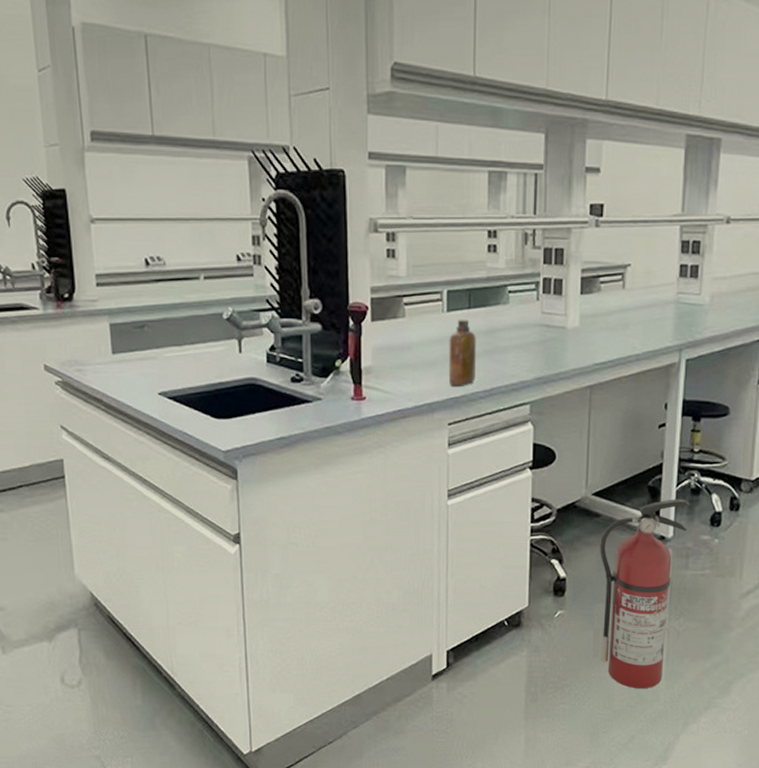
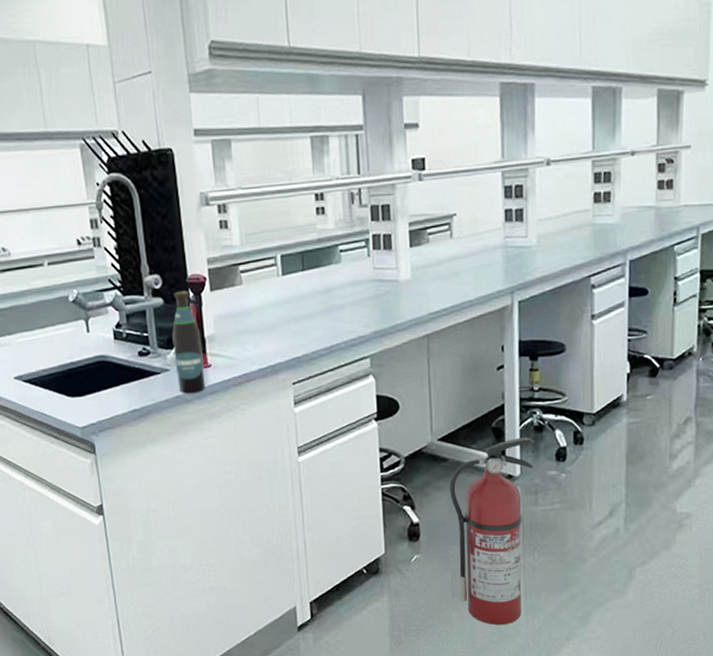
bottle: none [328,318,359,427] -> present [172,290,207,395]
flask: present [448,319,476,386] -> none [286,281,315,347]

